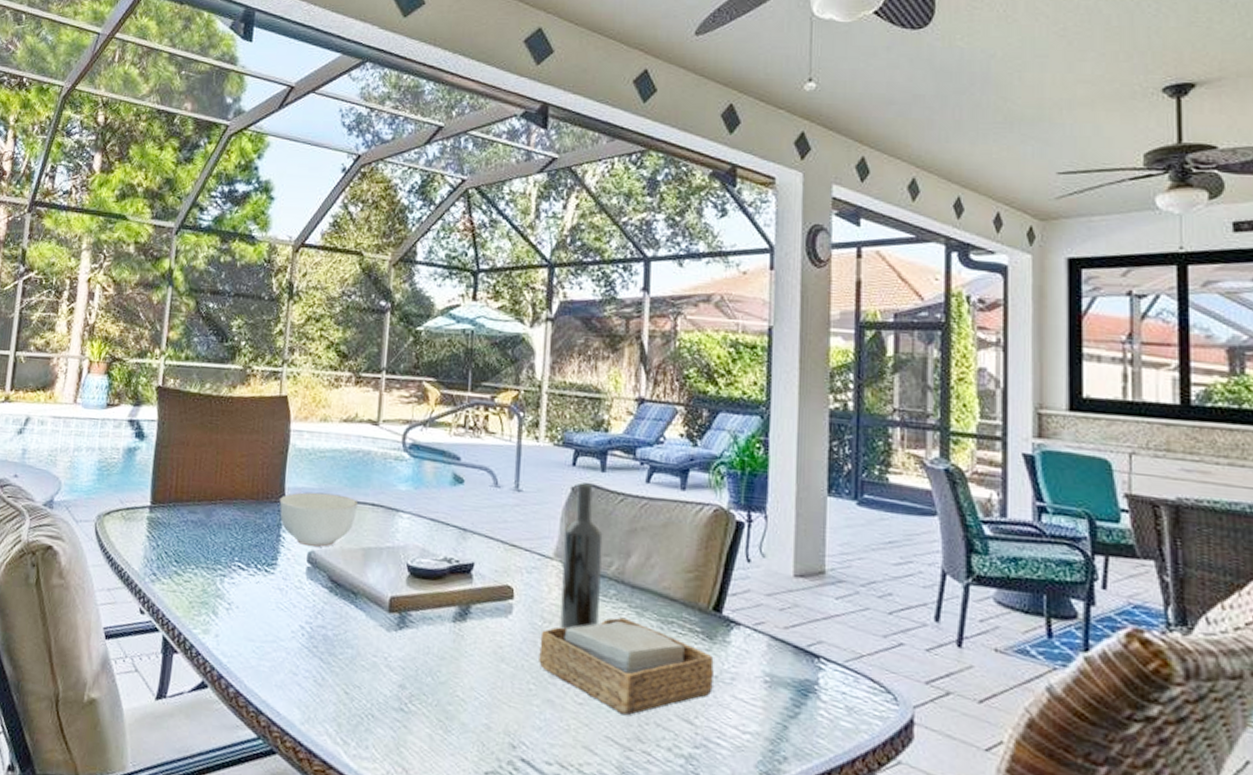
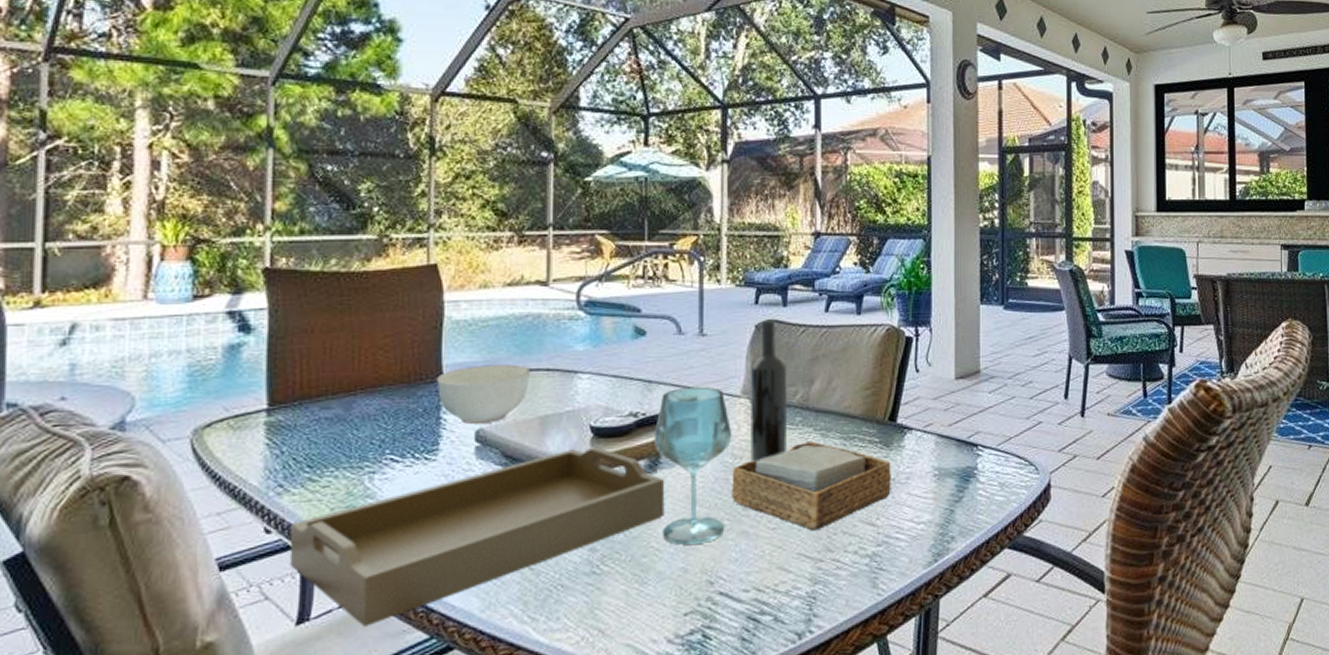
serving tray: none [155,584,474,715] -> present [289,446,665,627]
wine glass: none [465,540,543,704] -> present [653,386,732,545]

